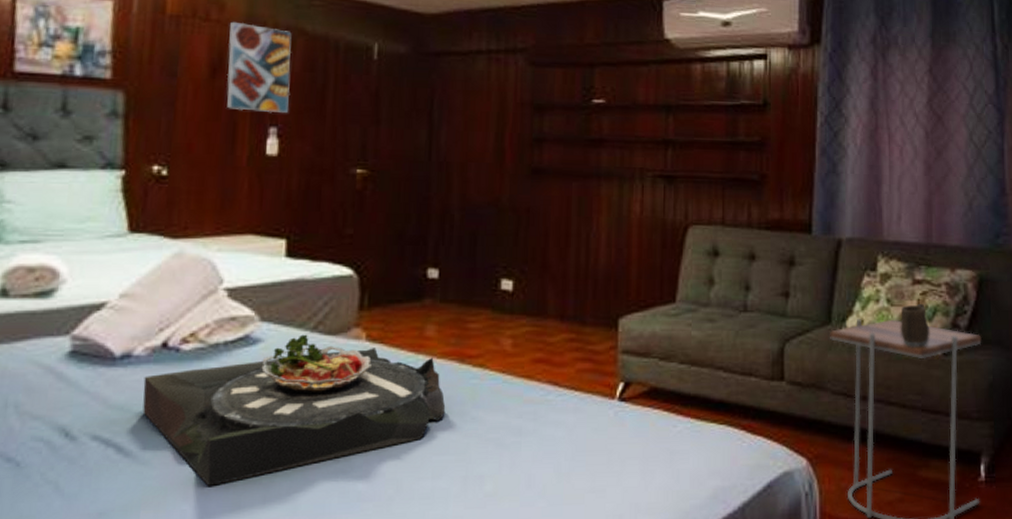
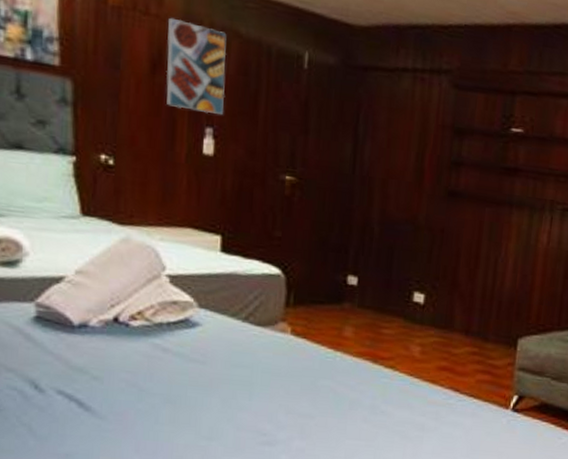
serving tray: present [143,334,446,486] -> none [98,323,359,443]

